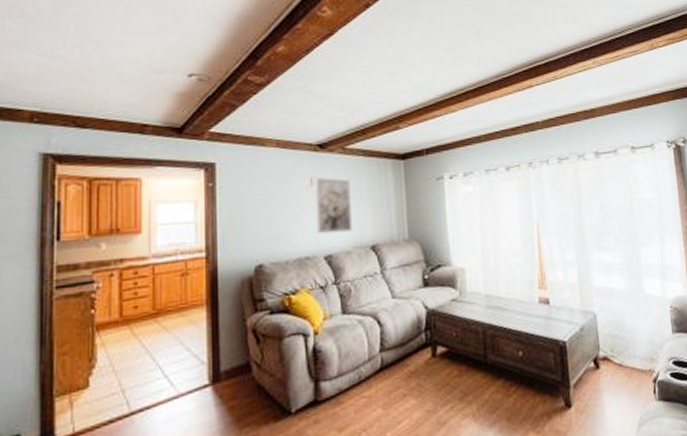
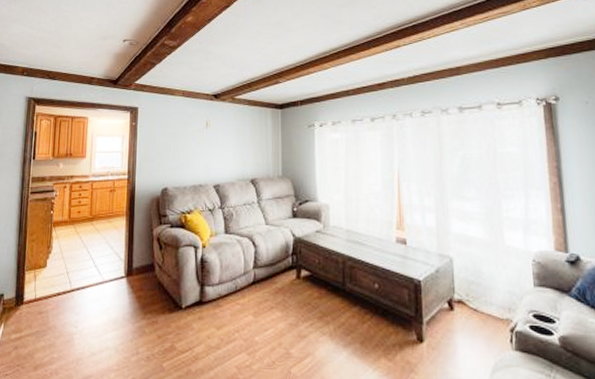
wall art: present [314,176,353,235] -> none [208,120,238,167]

